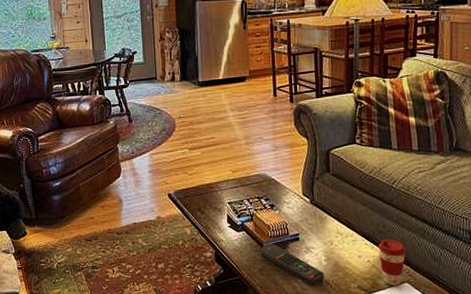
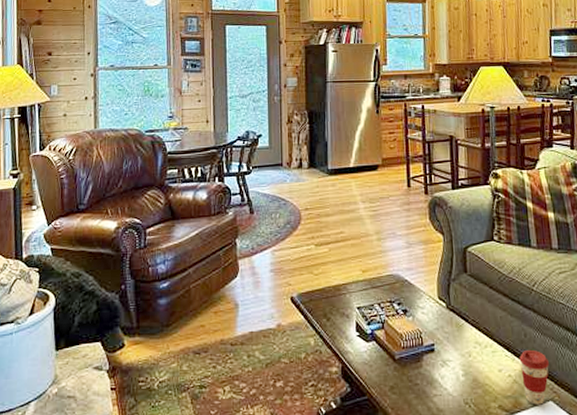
remote control: present [260,243,325,286] -> none [392,355,463,406]

